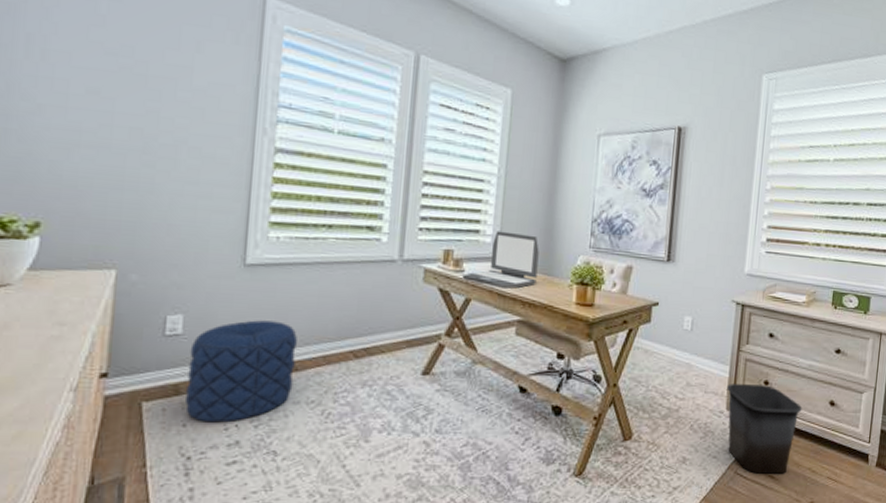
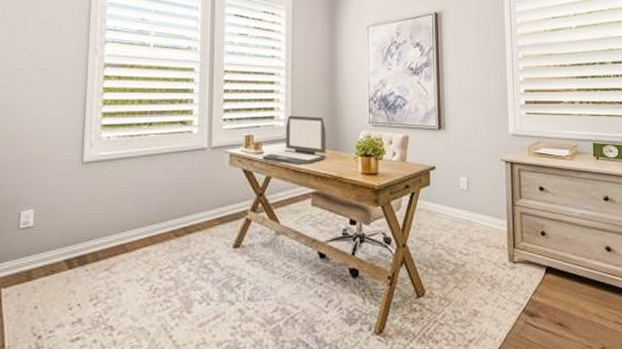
pouf: present [185,320,297,423] -> none [37,209,127,304]
waste bin: present [727,384,802,474] -> none [507,236,581,323]

